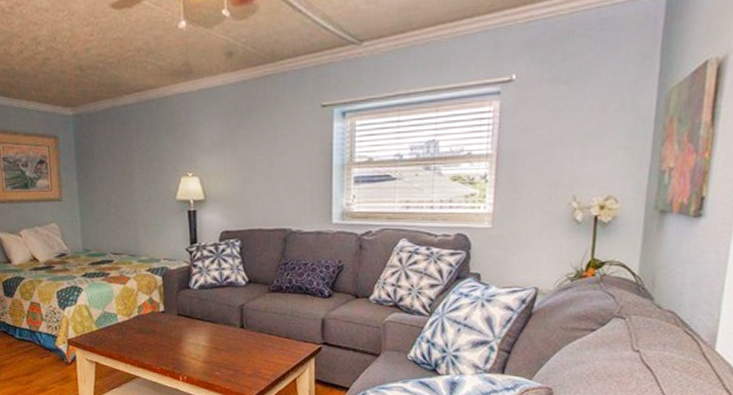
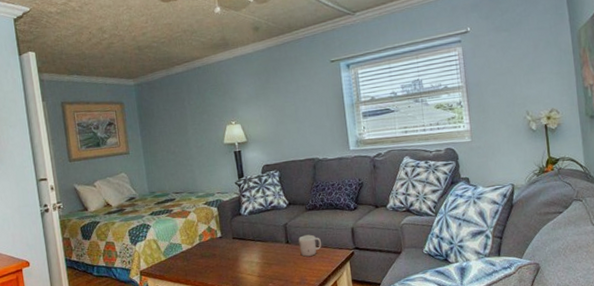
mug: none [256,321,284,346] -> present [298,234,322,257]

